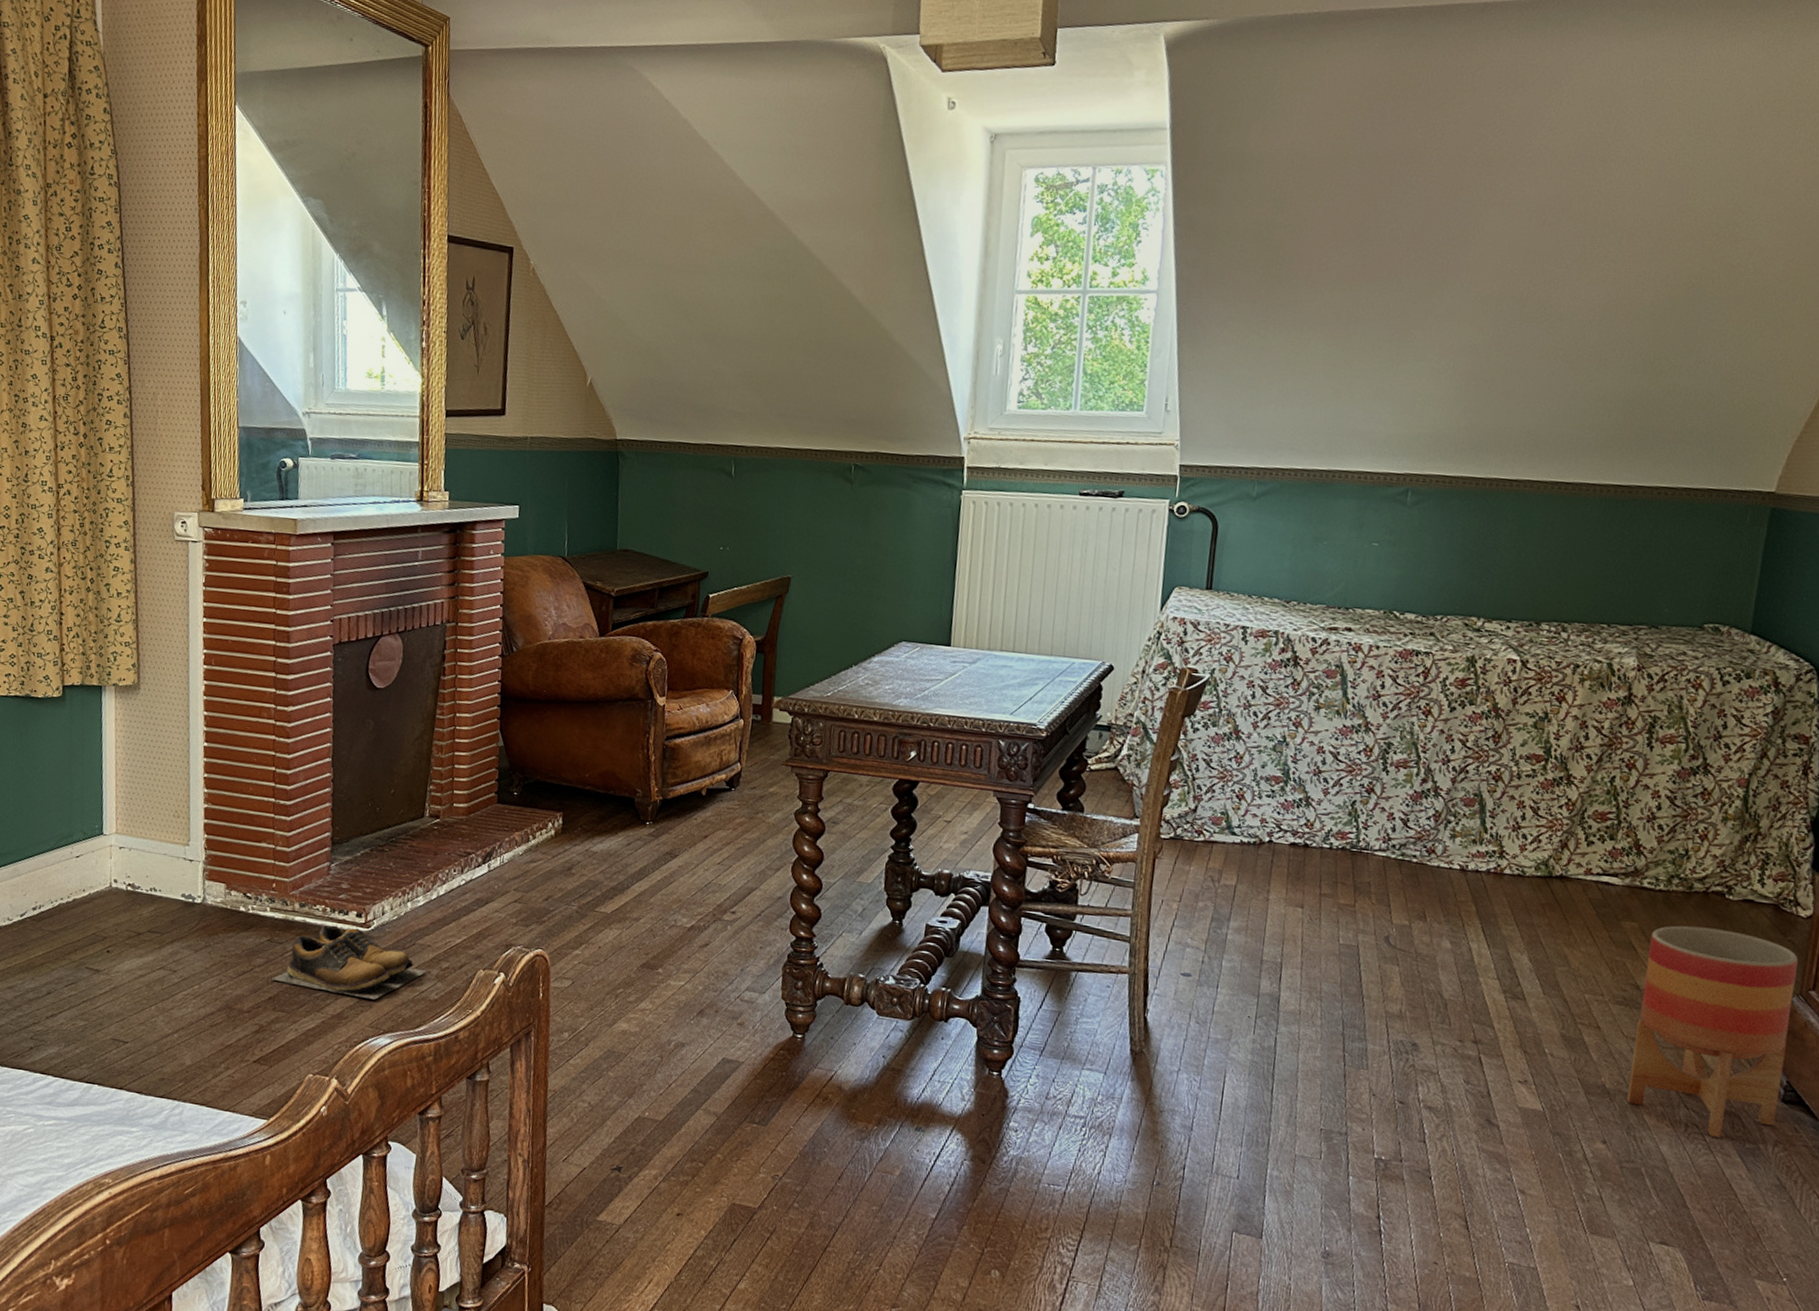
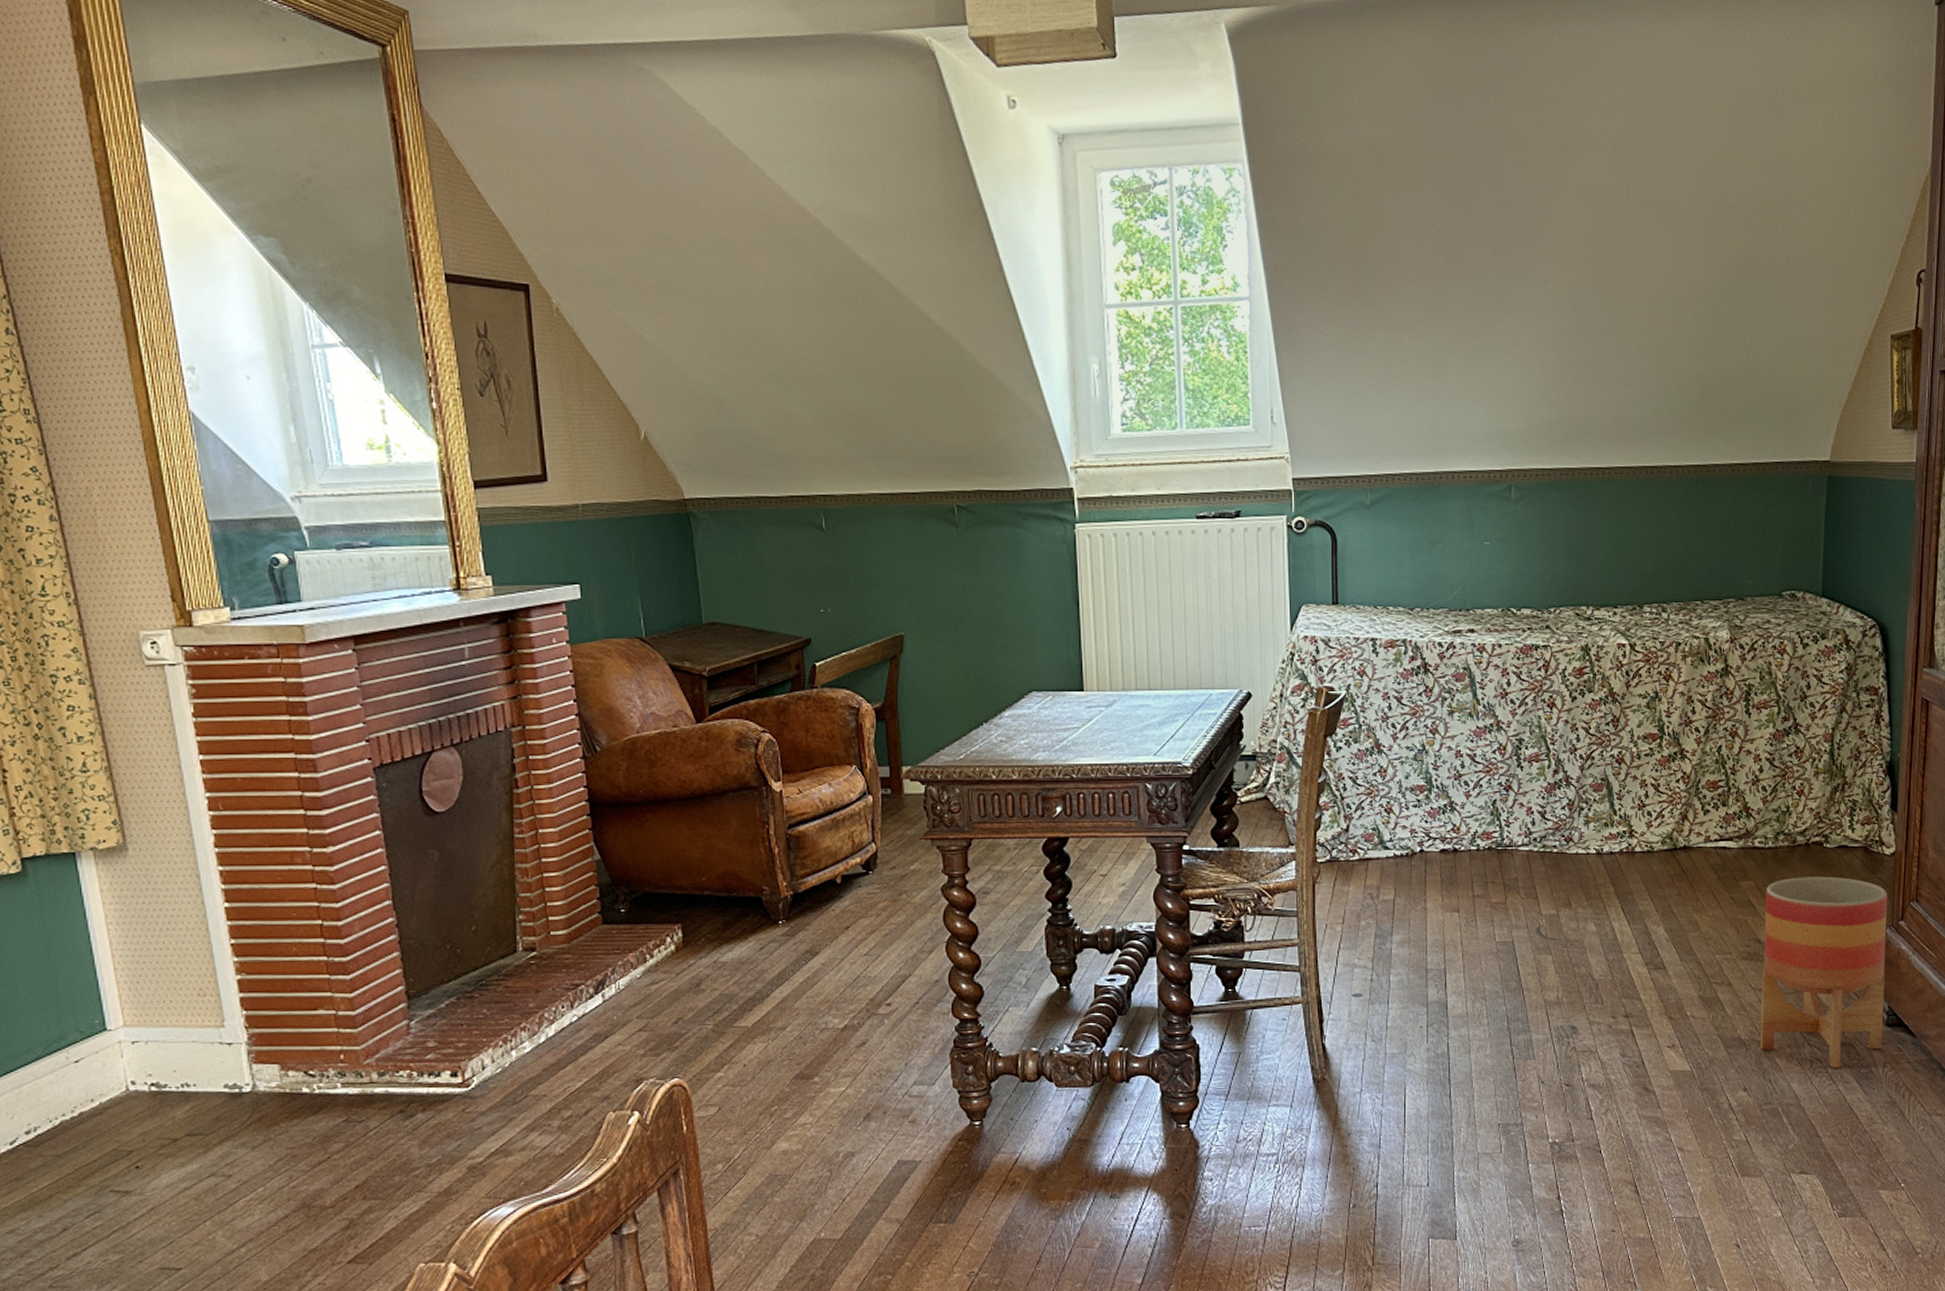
shoes: present [272,925,426,1000] -> none [356,1090,546,1167]

